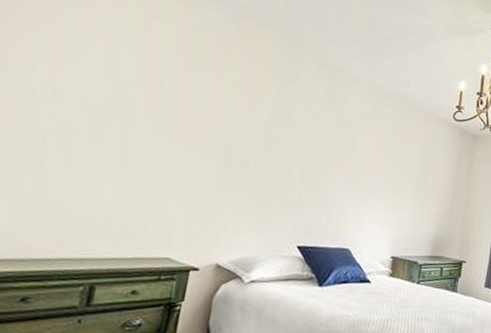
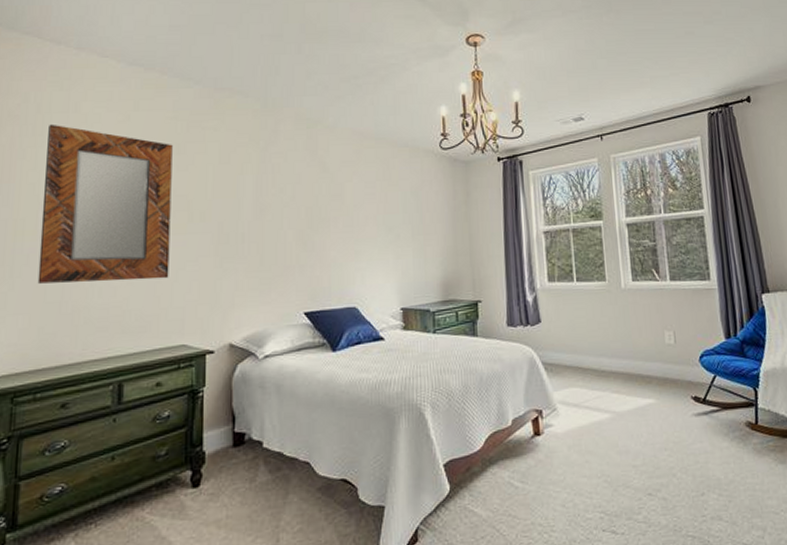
home mirror: none [14,12,190,191] -> present [37,124,173,284]

